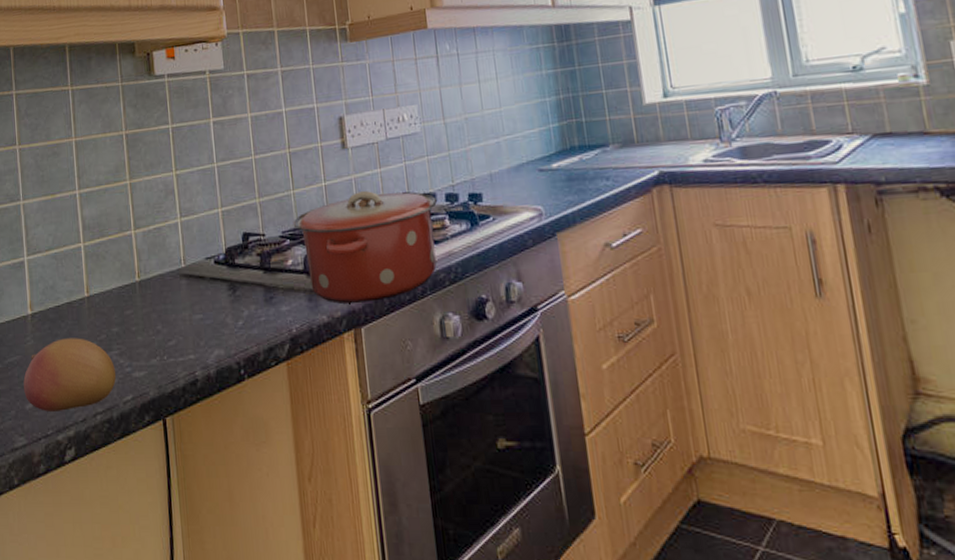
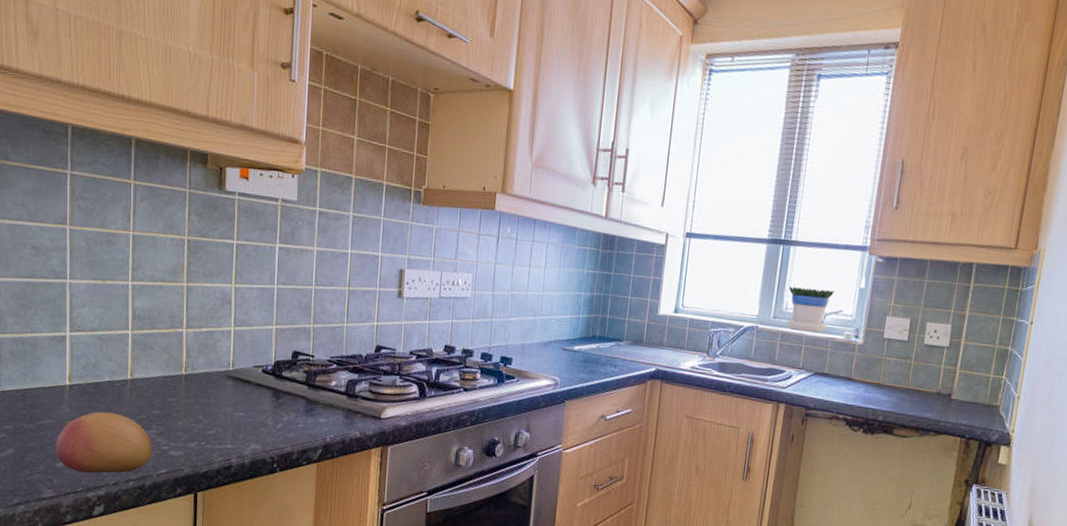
casserole: present [293,191,438,304] -> none [342,336,474,428]
flowerpot: none [803,24,870,87] -> present [786,286,834,334]

